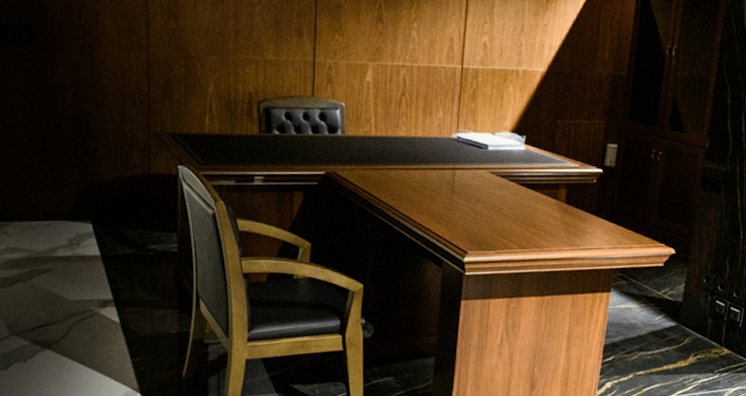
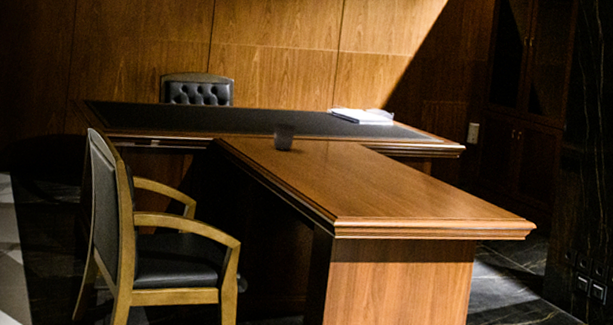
mug: none [392,152,418,183] -> present [273,123,296,151]

